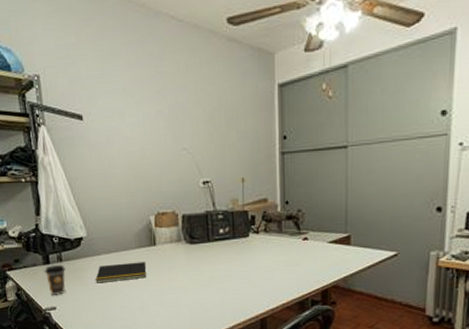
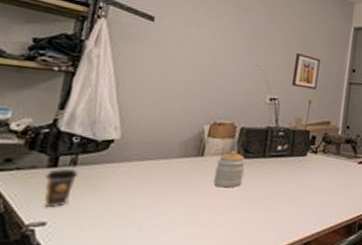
notepad: present [95,262,147,283] -> none [114,172,187,195]
jar: none [168,237,194,273] -> present [213,150,246,188]
wall art: none [219,127,247,166] -> present [291,52,321,90]

